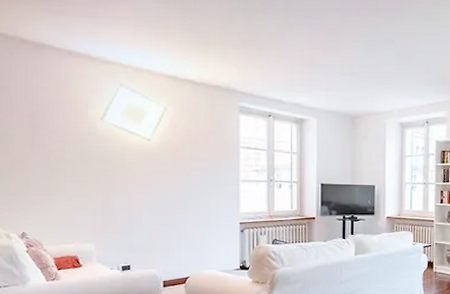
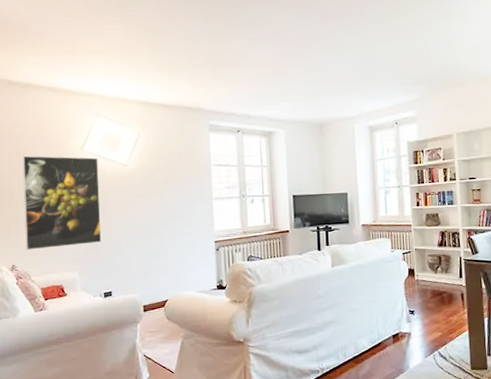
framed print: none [35,120,121,219] -> present [22,155,102,250]

